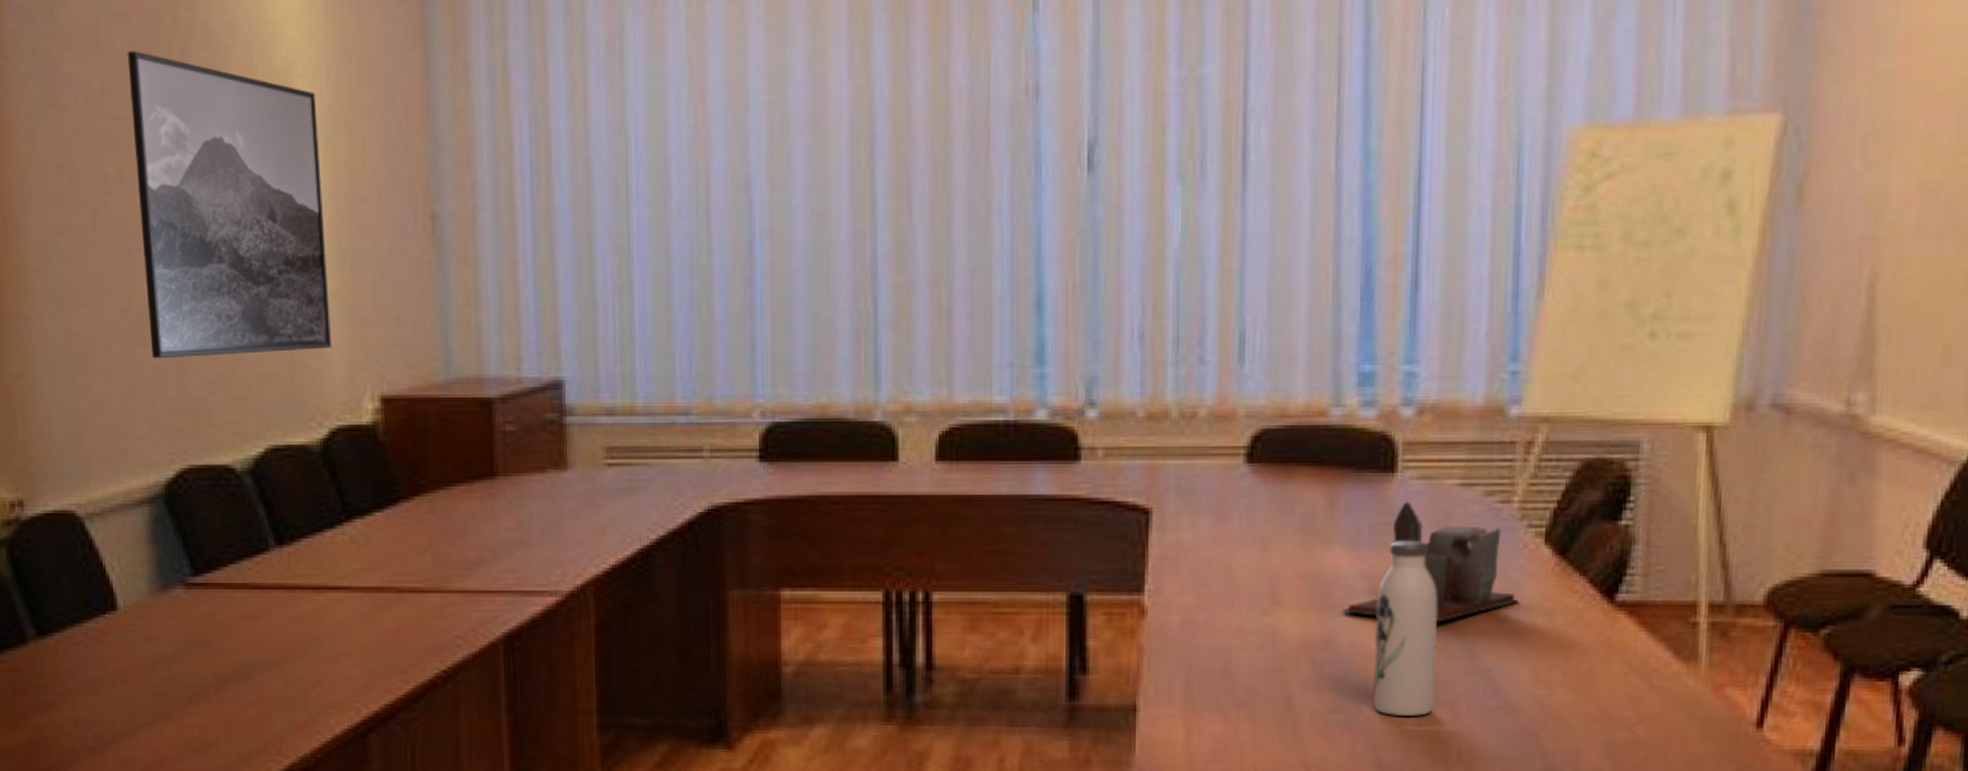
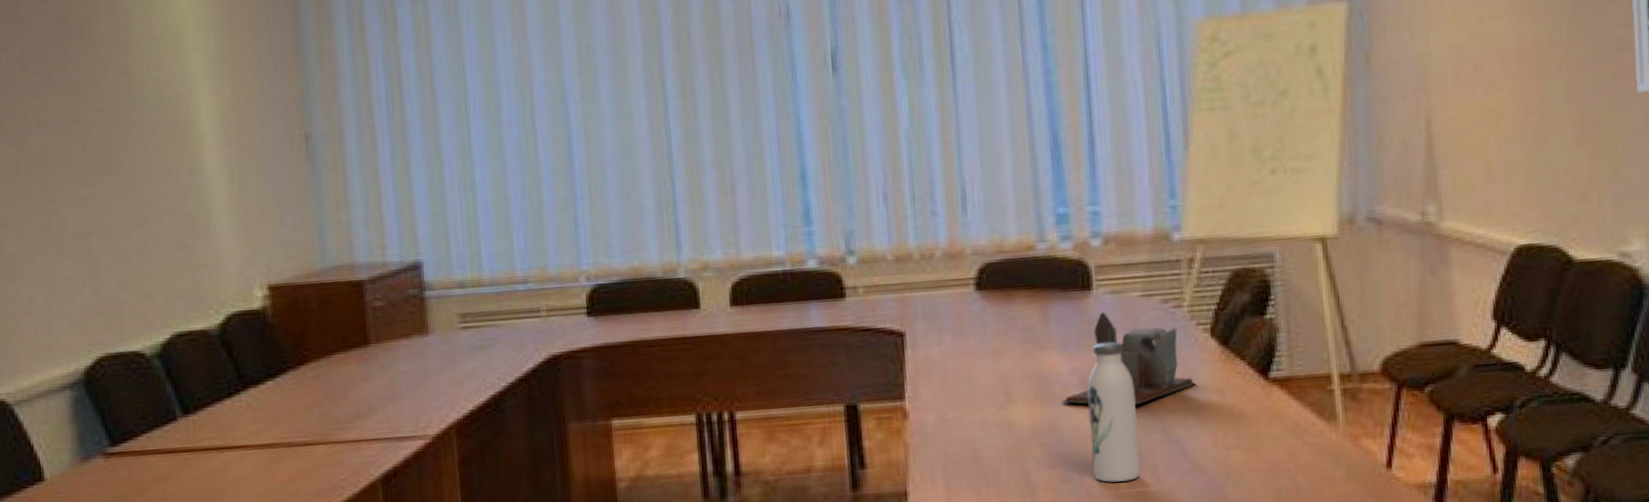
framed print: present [127,51,331,359] -> none [43,18,225,267]

